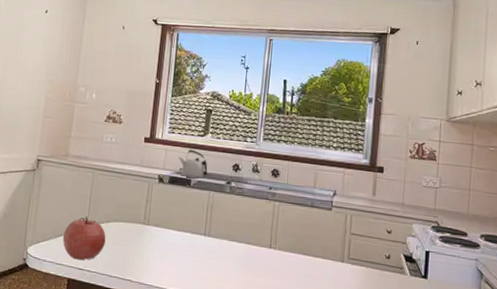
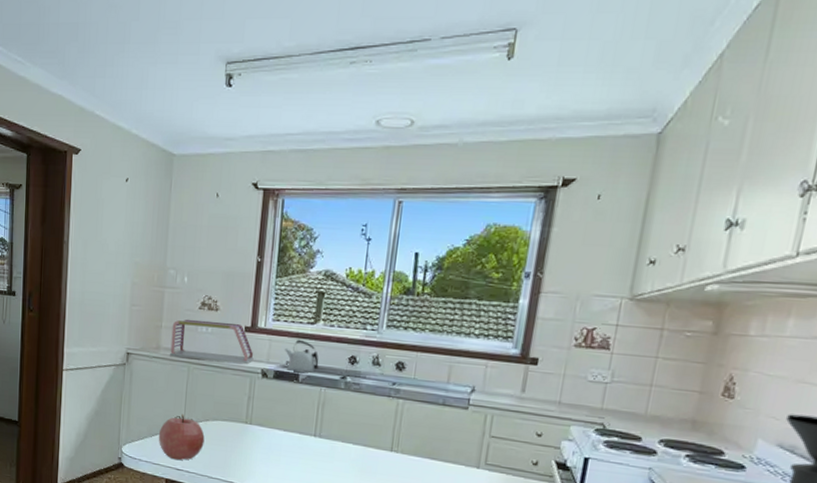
dish rack: none [77,130,152,171] -> present [170,319,254,365]

